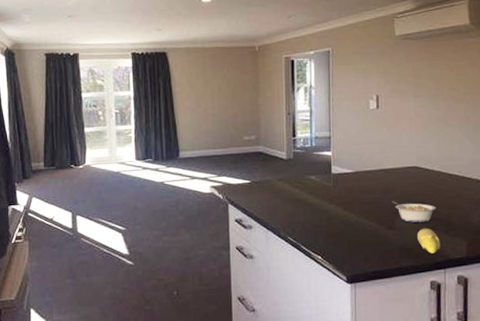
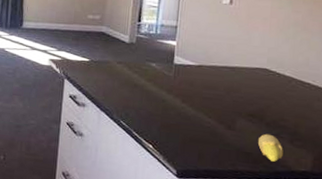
legume: present [391,201,436,223] -> none [234,100,283,128]

